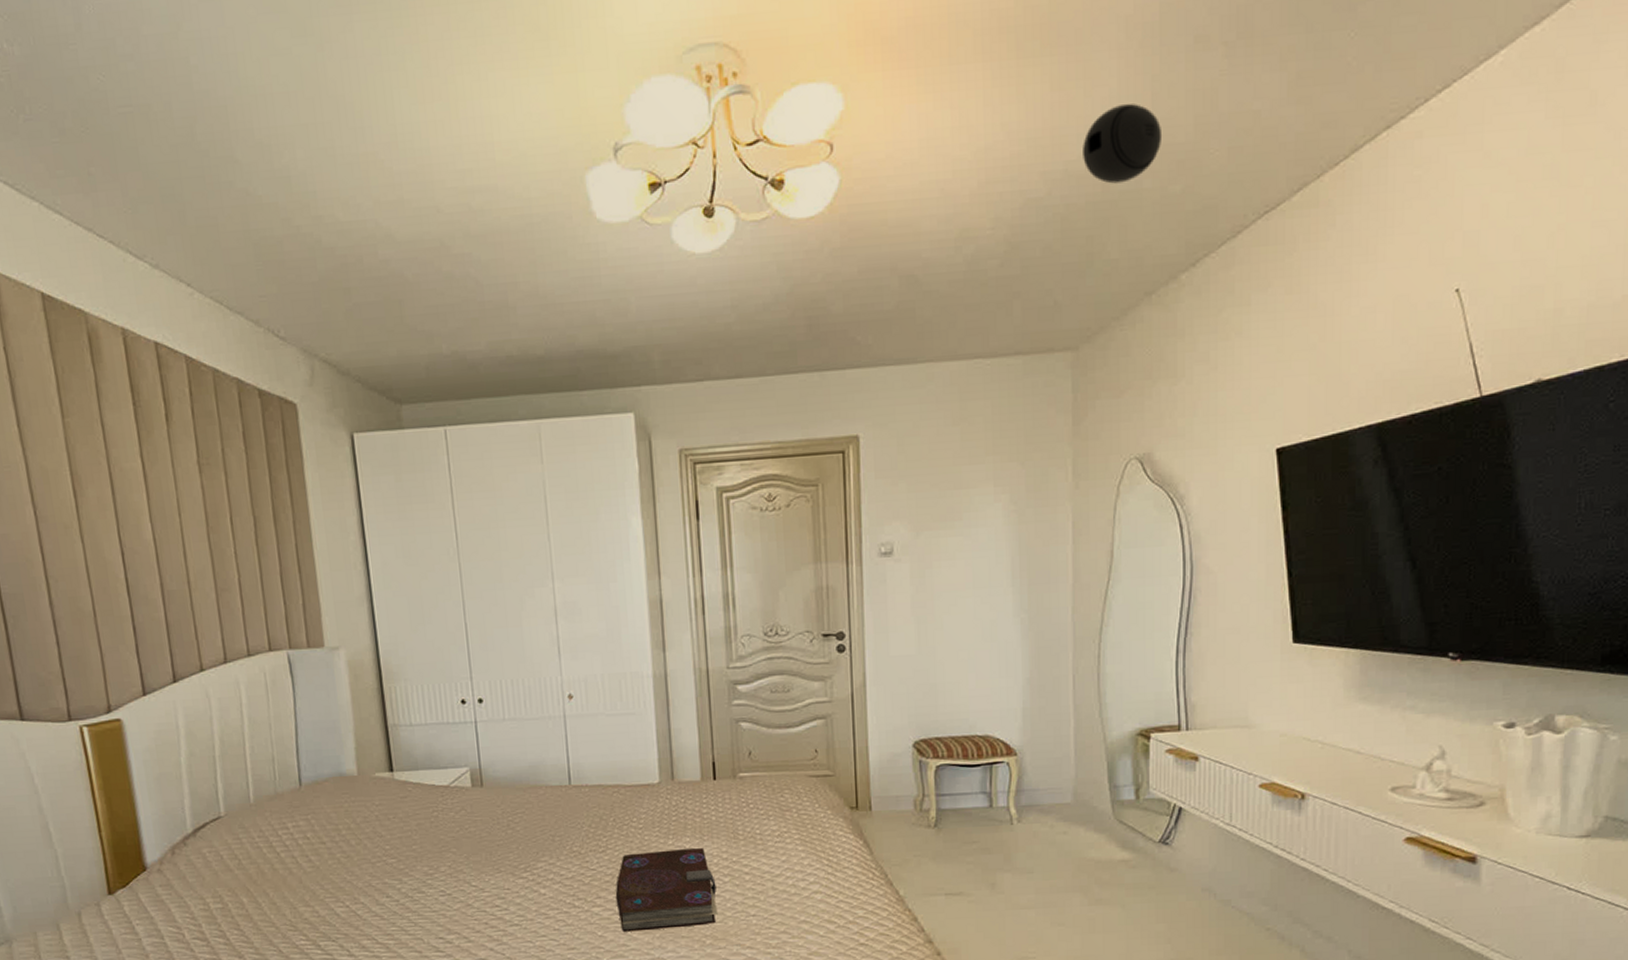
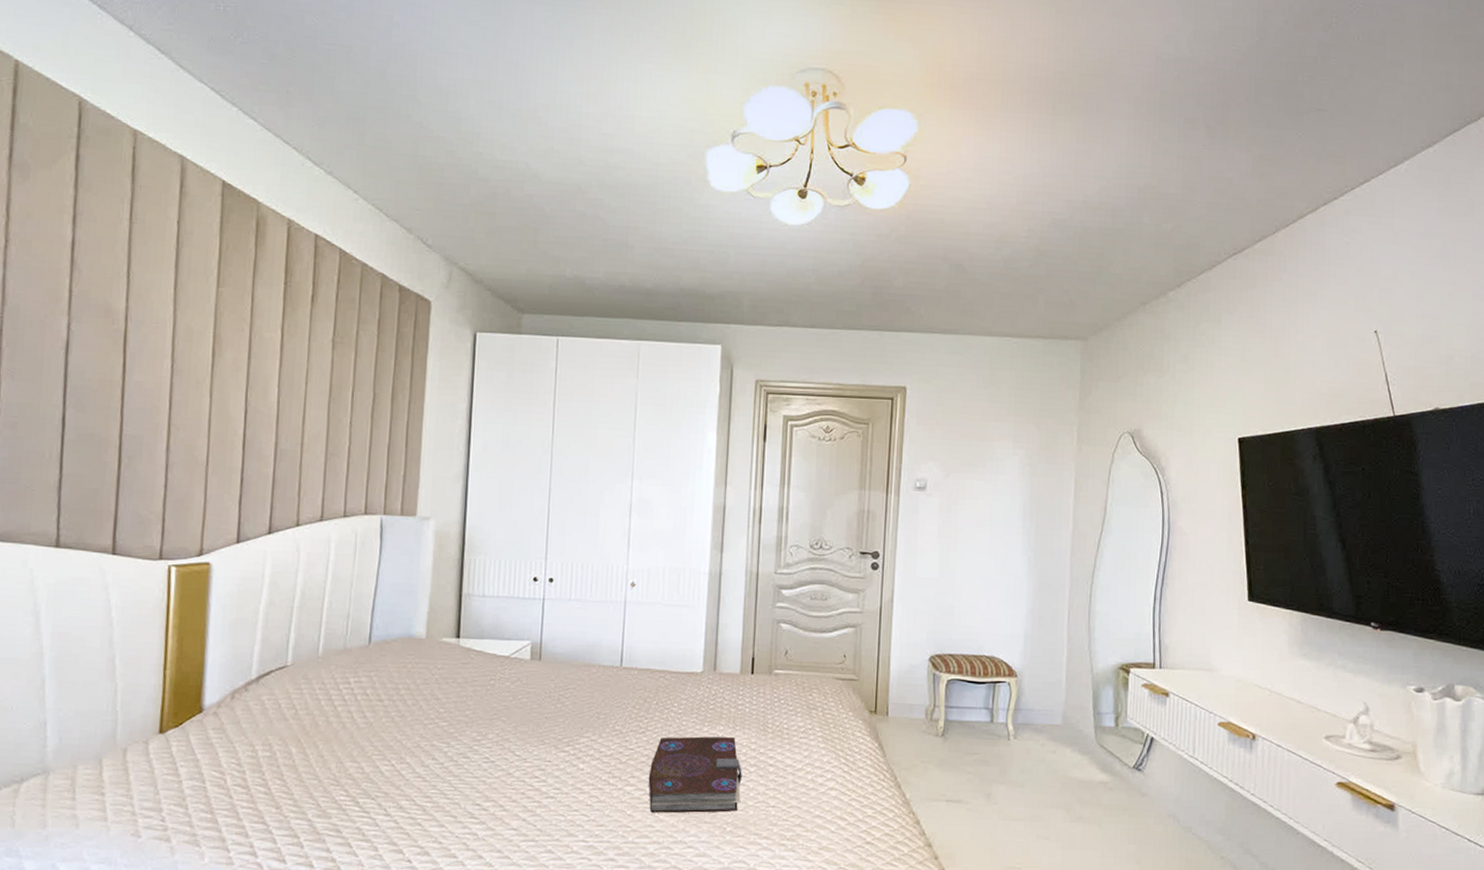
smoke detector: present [1083,104,1161,184] -> none [1098,159,1158,217]

